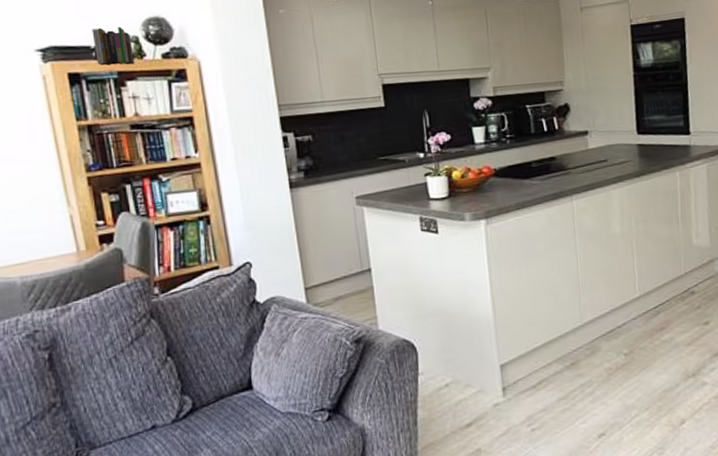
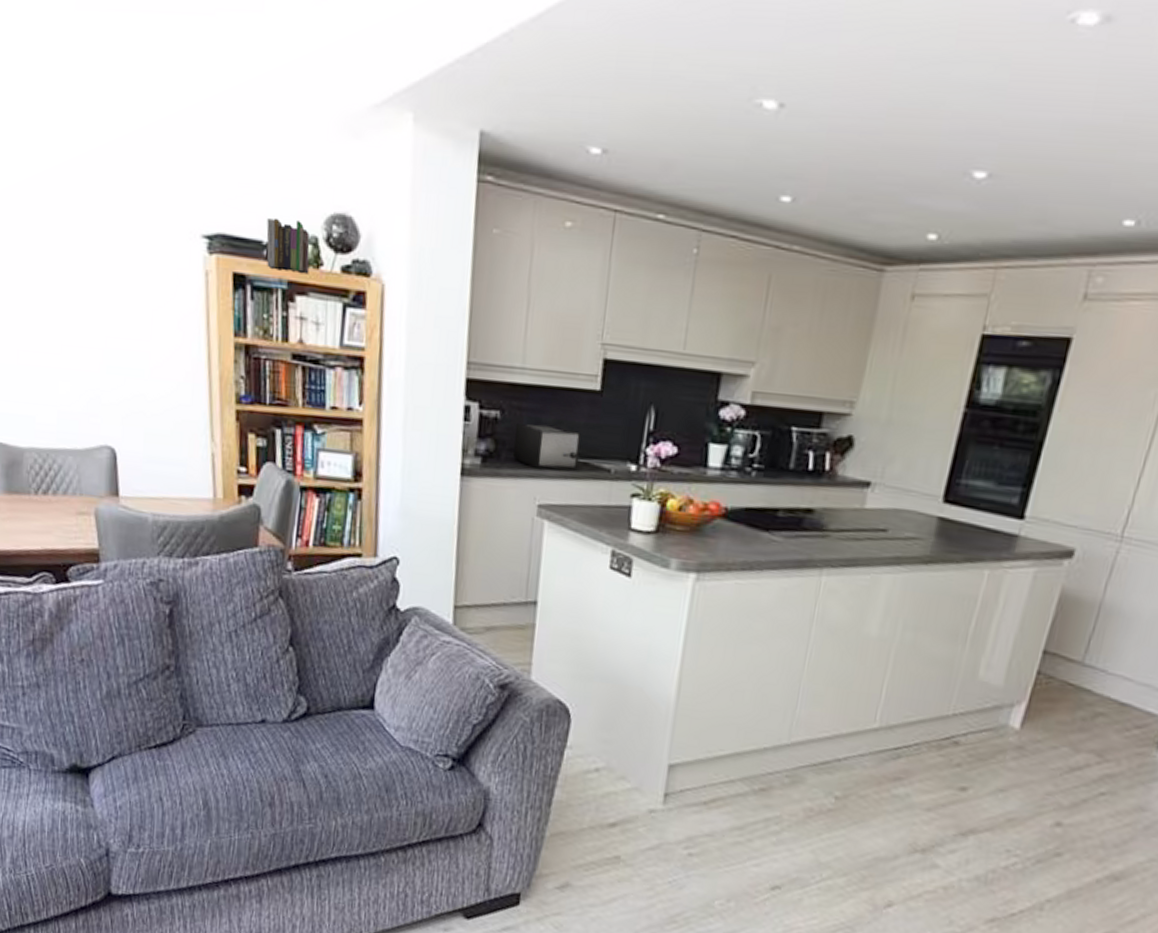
toaster: none [325,137,379,172] -> present [513,422,581,472]

